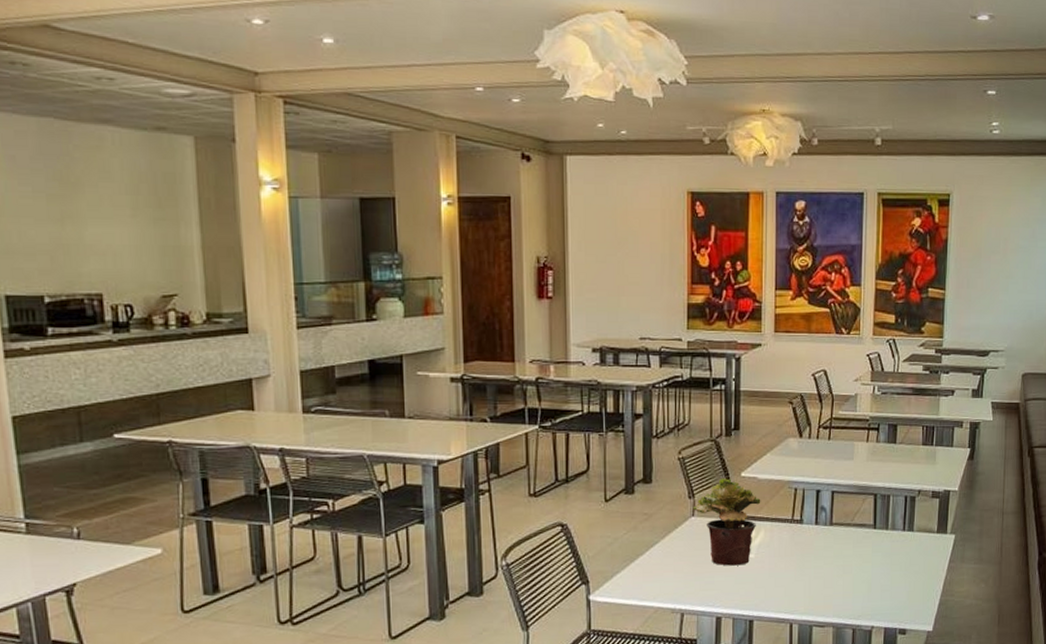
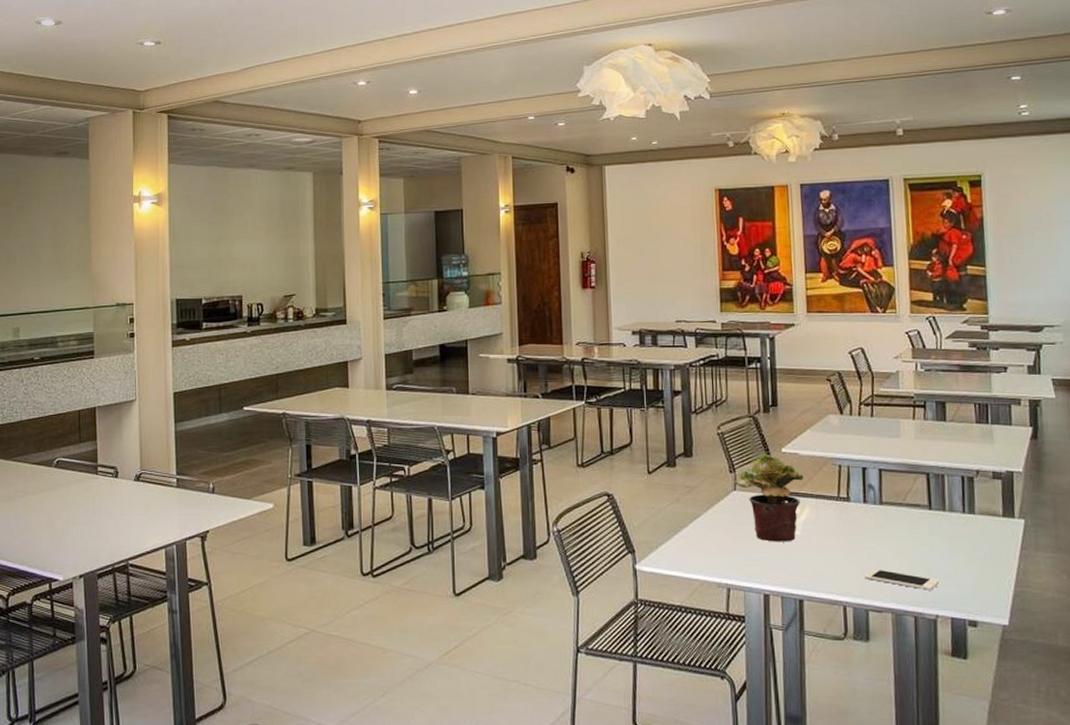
cell phone: none [811,586,877,604] -> present [864,569,939,590]

